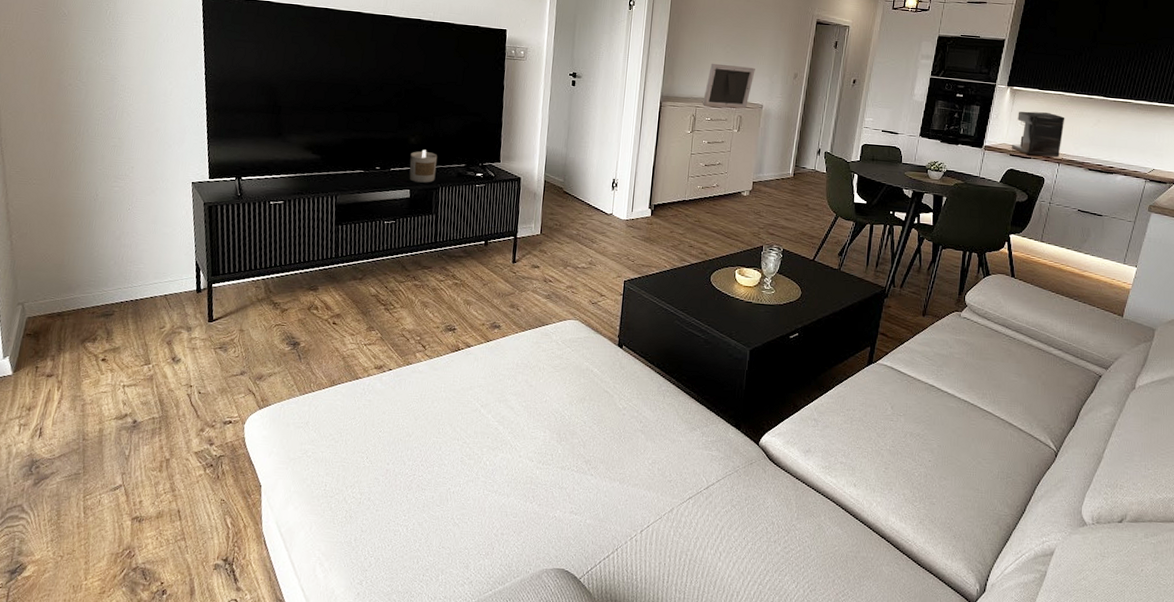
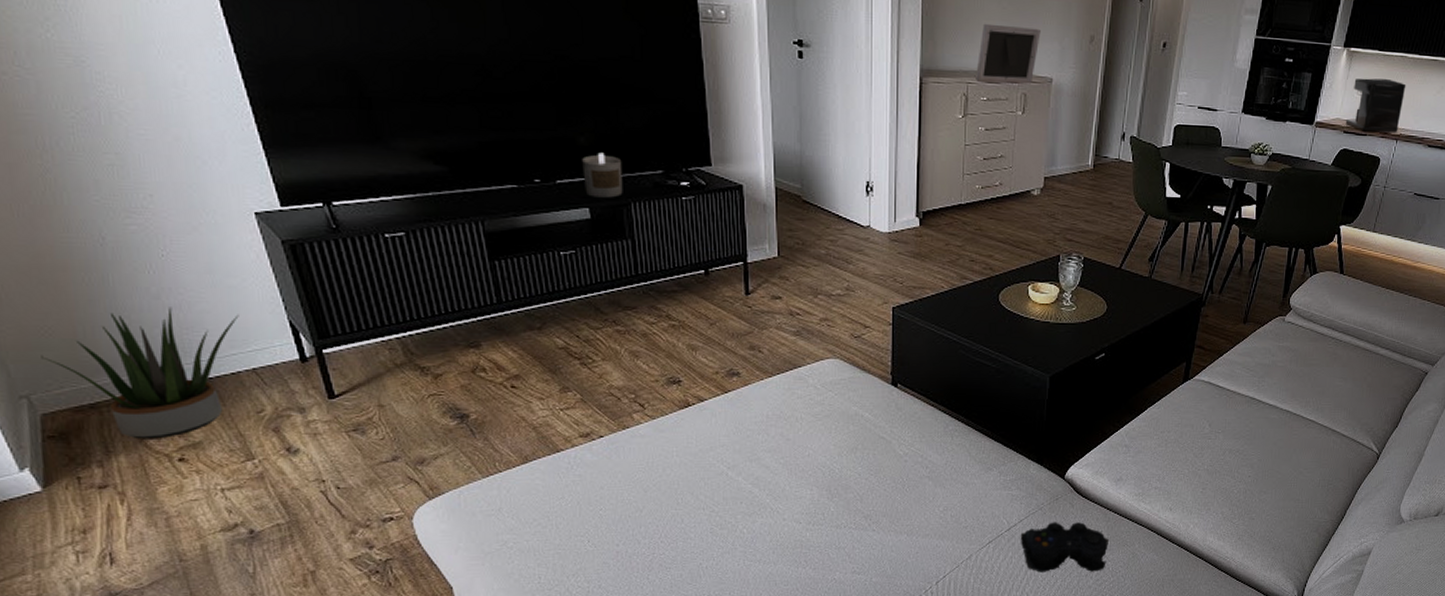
potted plant: none [38,246,165,343] -> present [41,307,239,440]
game controller: none [717,485,797,539] -> present [1020,522,1109,573]

